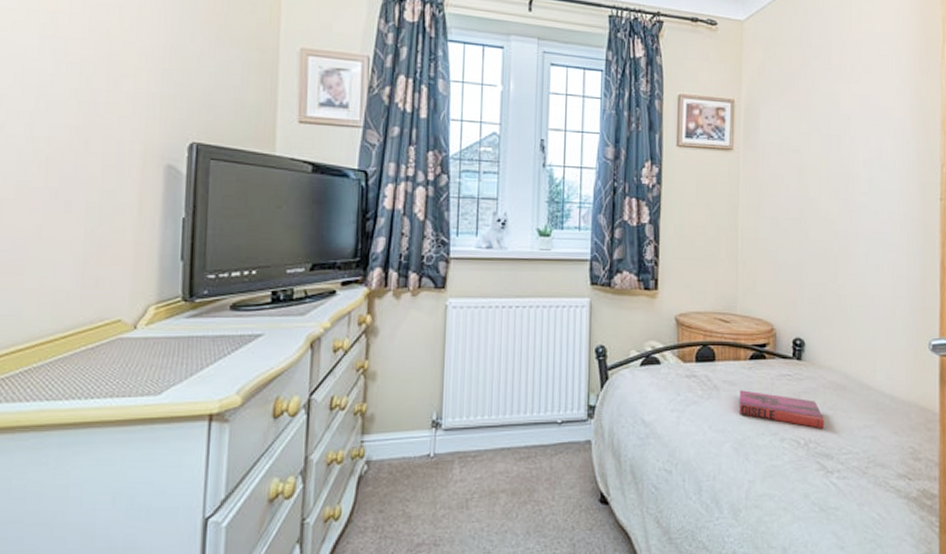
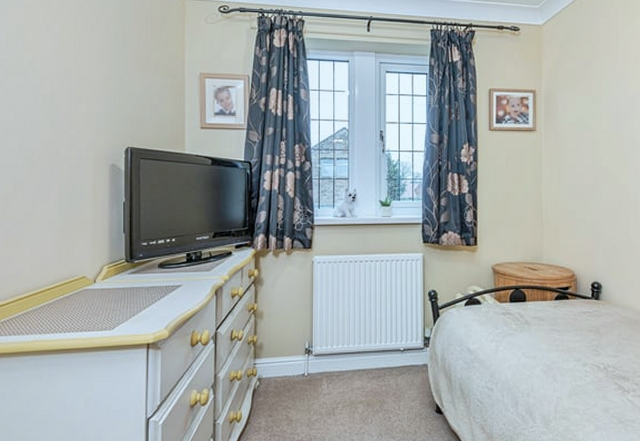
hardback book: present [739,390,824,429] -> none [547,324,621,356]

